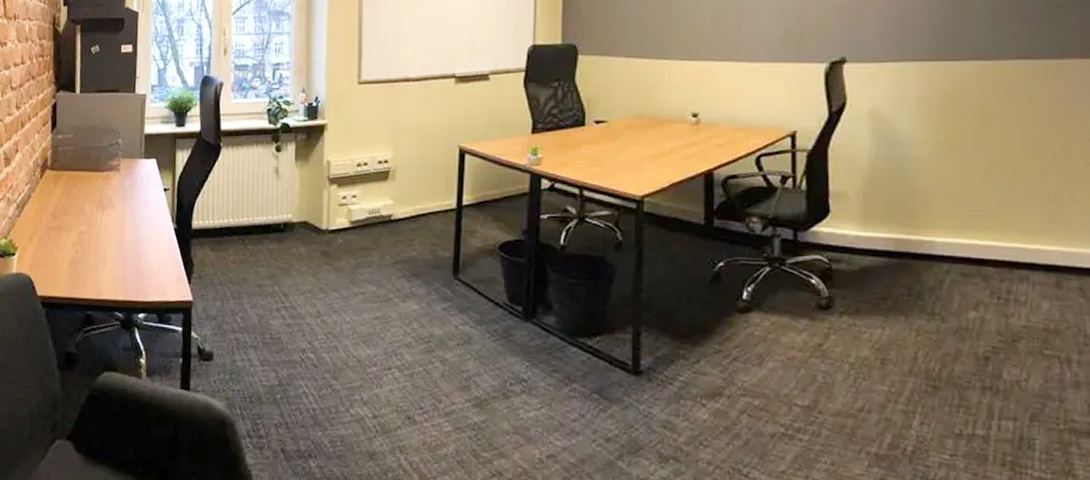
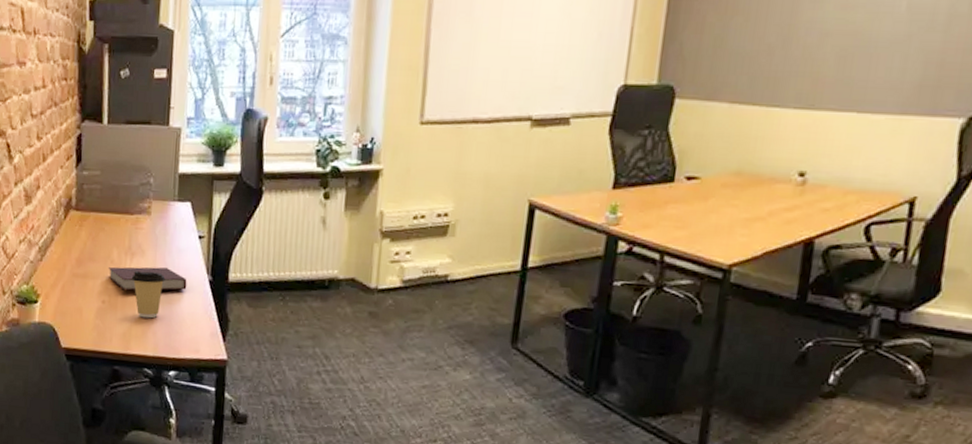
notebook: none [82,218,154,241] -> present [109,267,187,291]
coffee cup: none [102,222,134,266] -> present [131,271,165,319]

